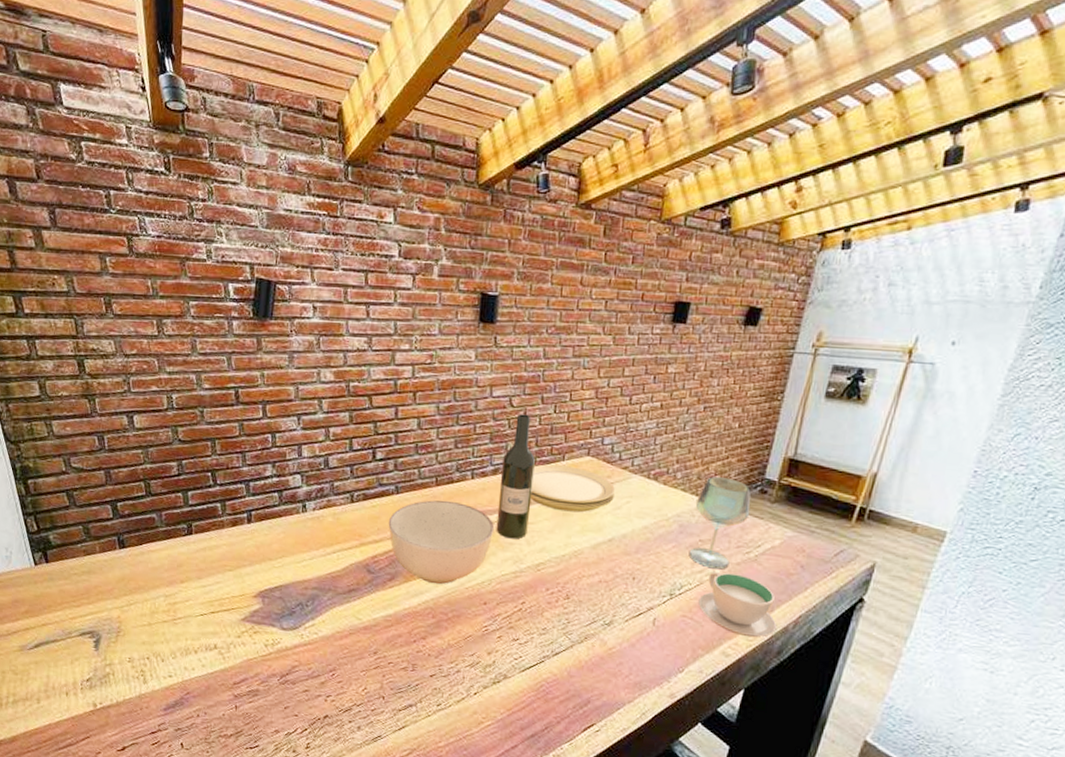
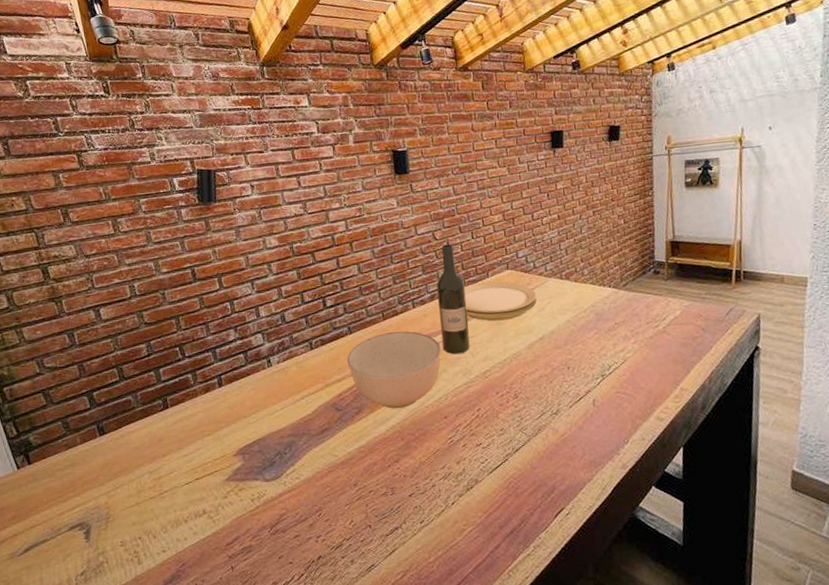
wine glass: present [688,477,751,570] -> none [604,266,651,346]
cup: present [698,572,777,638] -> none [626,346,697,400]

